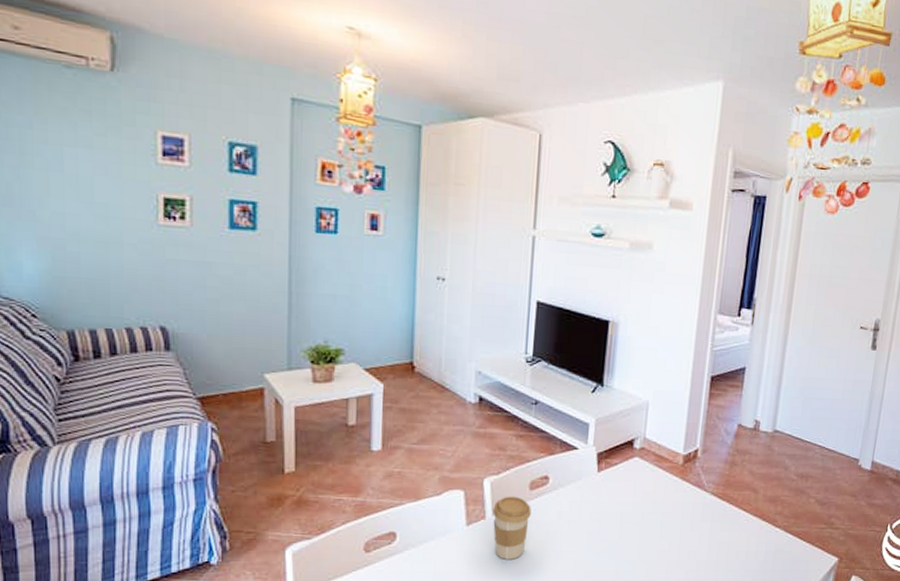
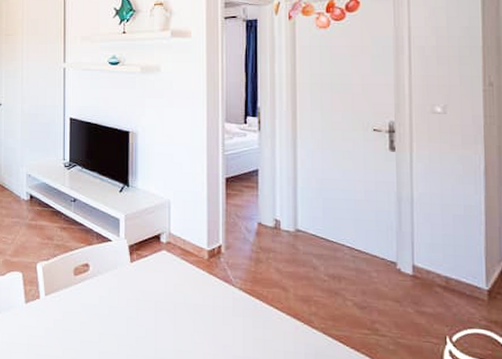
coffee cup: present [492,496,531,559] -> none [45,279,76,337]

